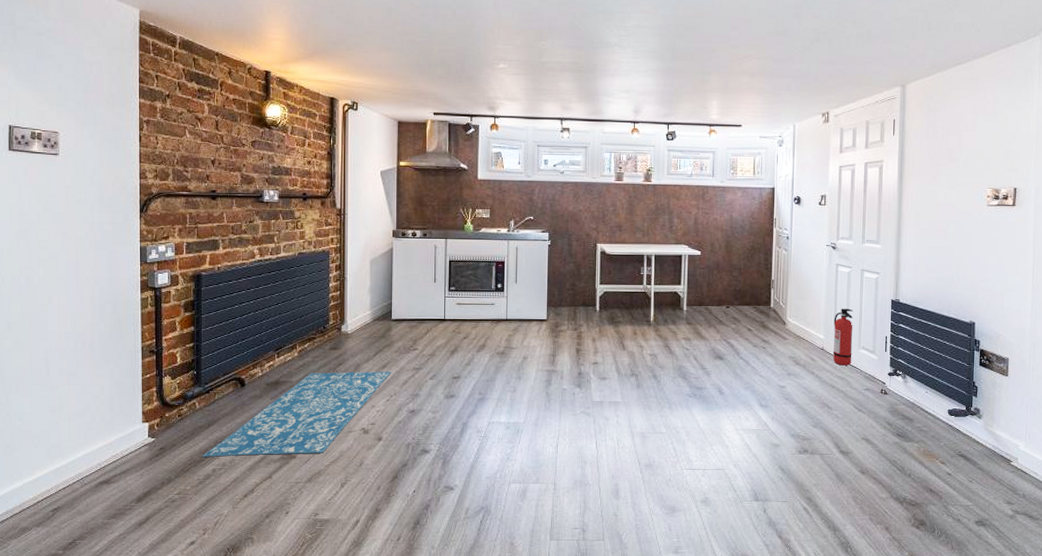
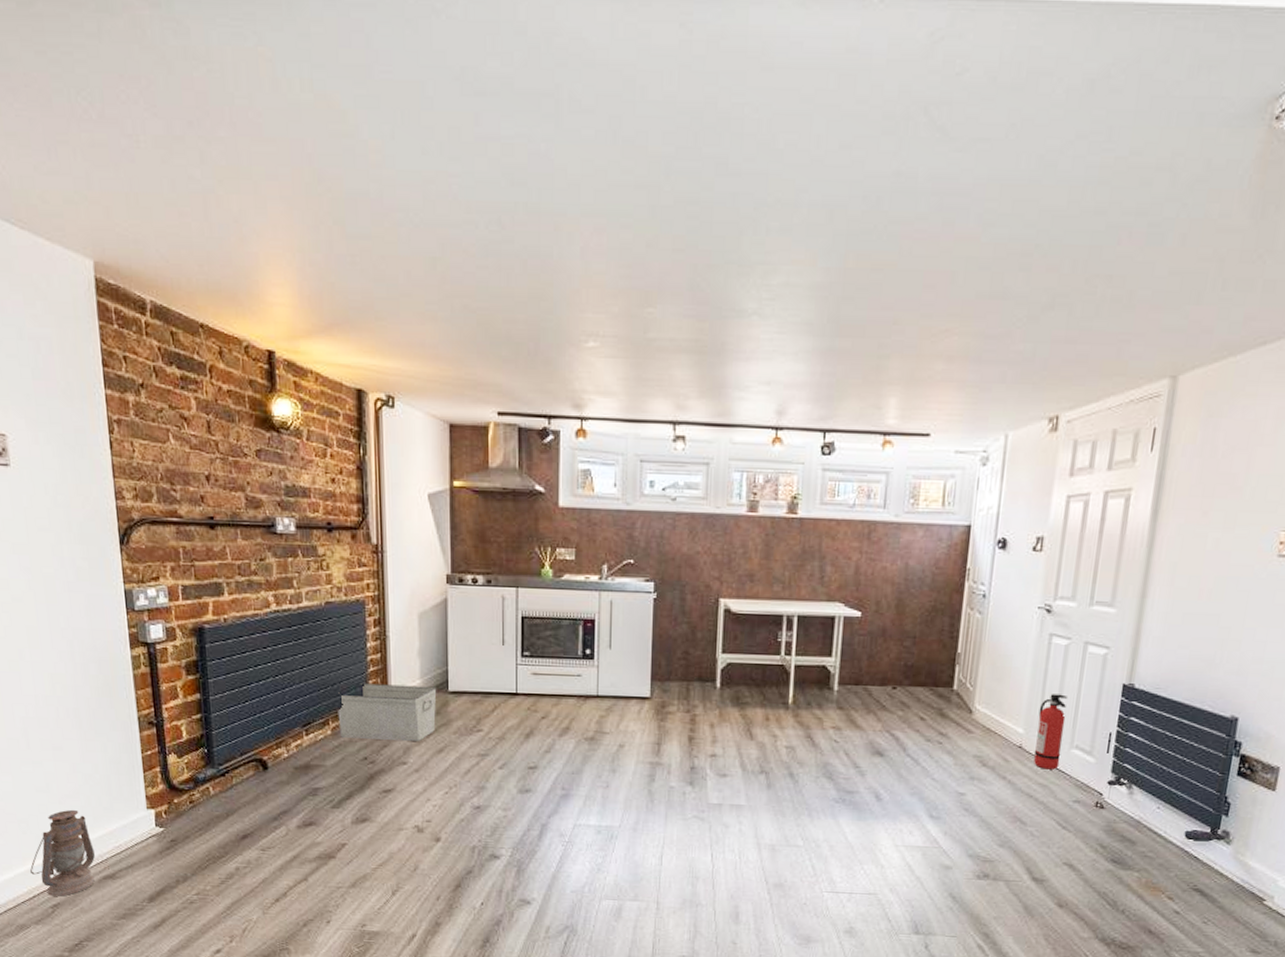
lantern: none [38,425,94,501] -> present [30,809,95,897]
rug: present [202,371,391,458] -> none [222,755,450,854]
storage bin: none [304,315,383,359] -> present [338,683,437,741]

